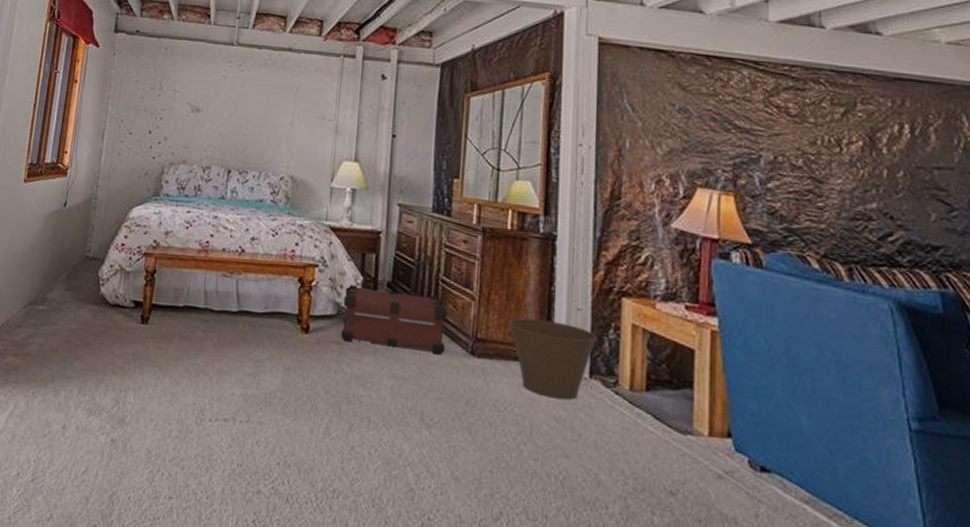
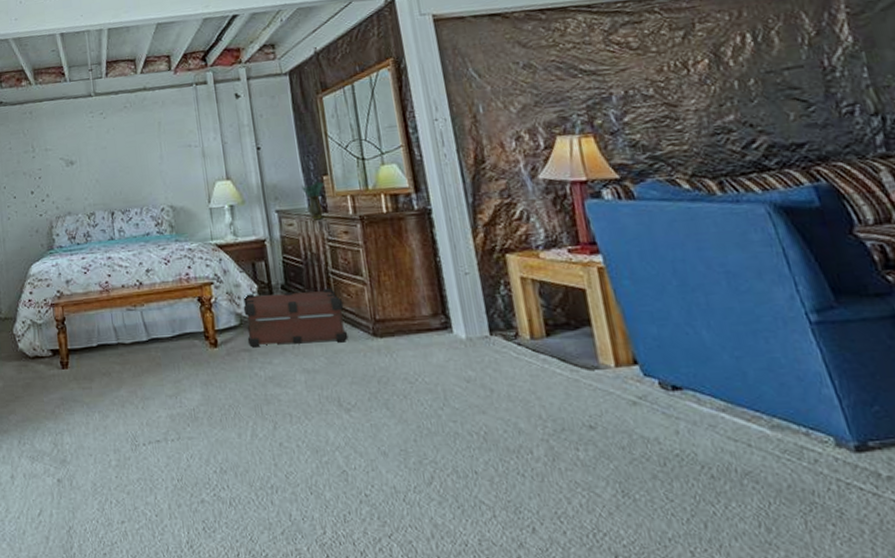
vase: none [430,181,454,223] -> present [302,180,324,221]
basket: present [508,318,597,400] -> none [402,289,490,362]

